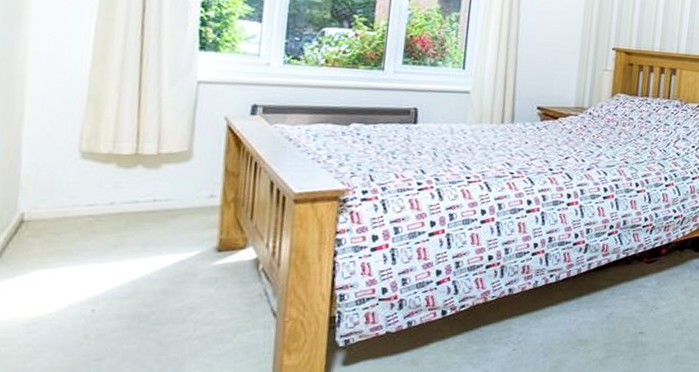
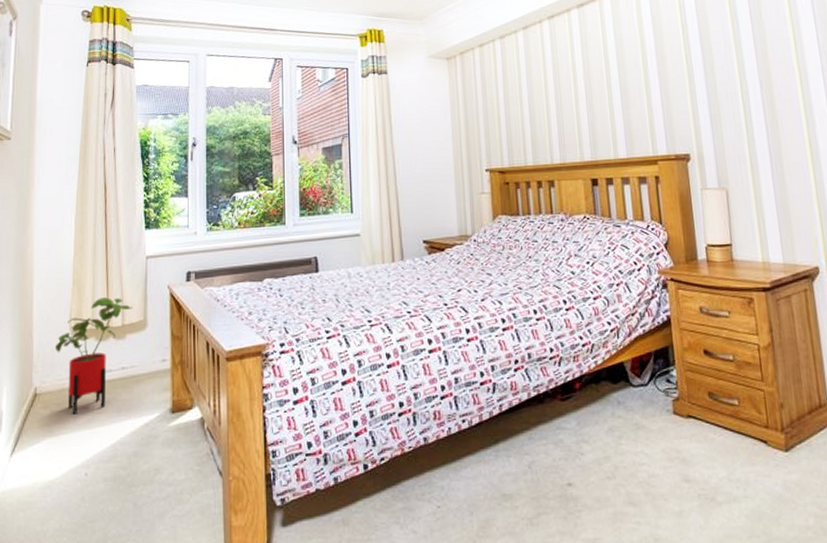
house plant: none [54,120,173,246] -> present [54,297,132,414]

